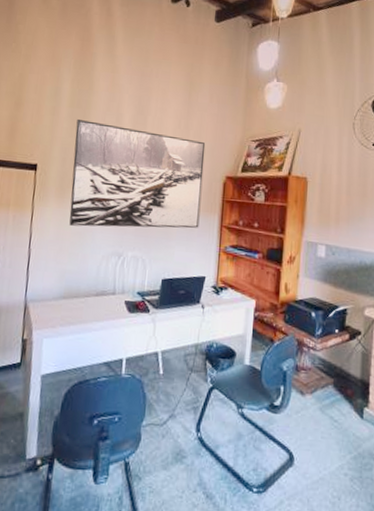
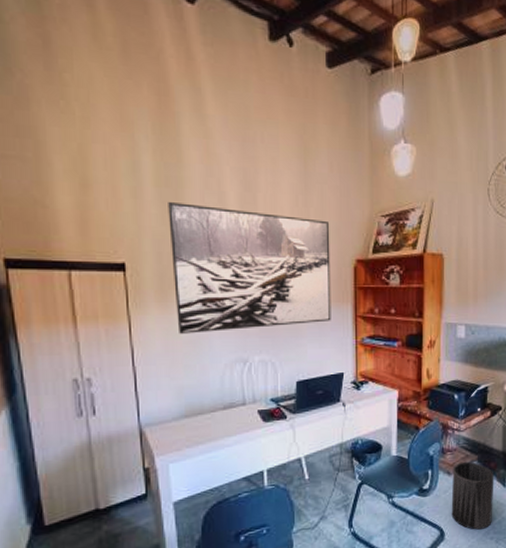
trash can: none [302,383,351,462] -> present [451,461,494,530]

